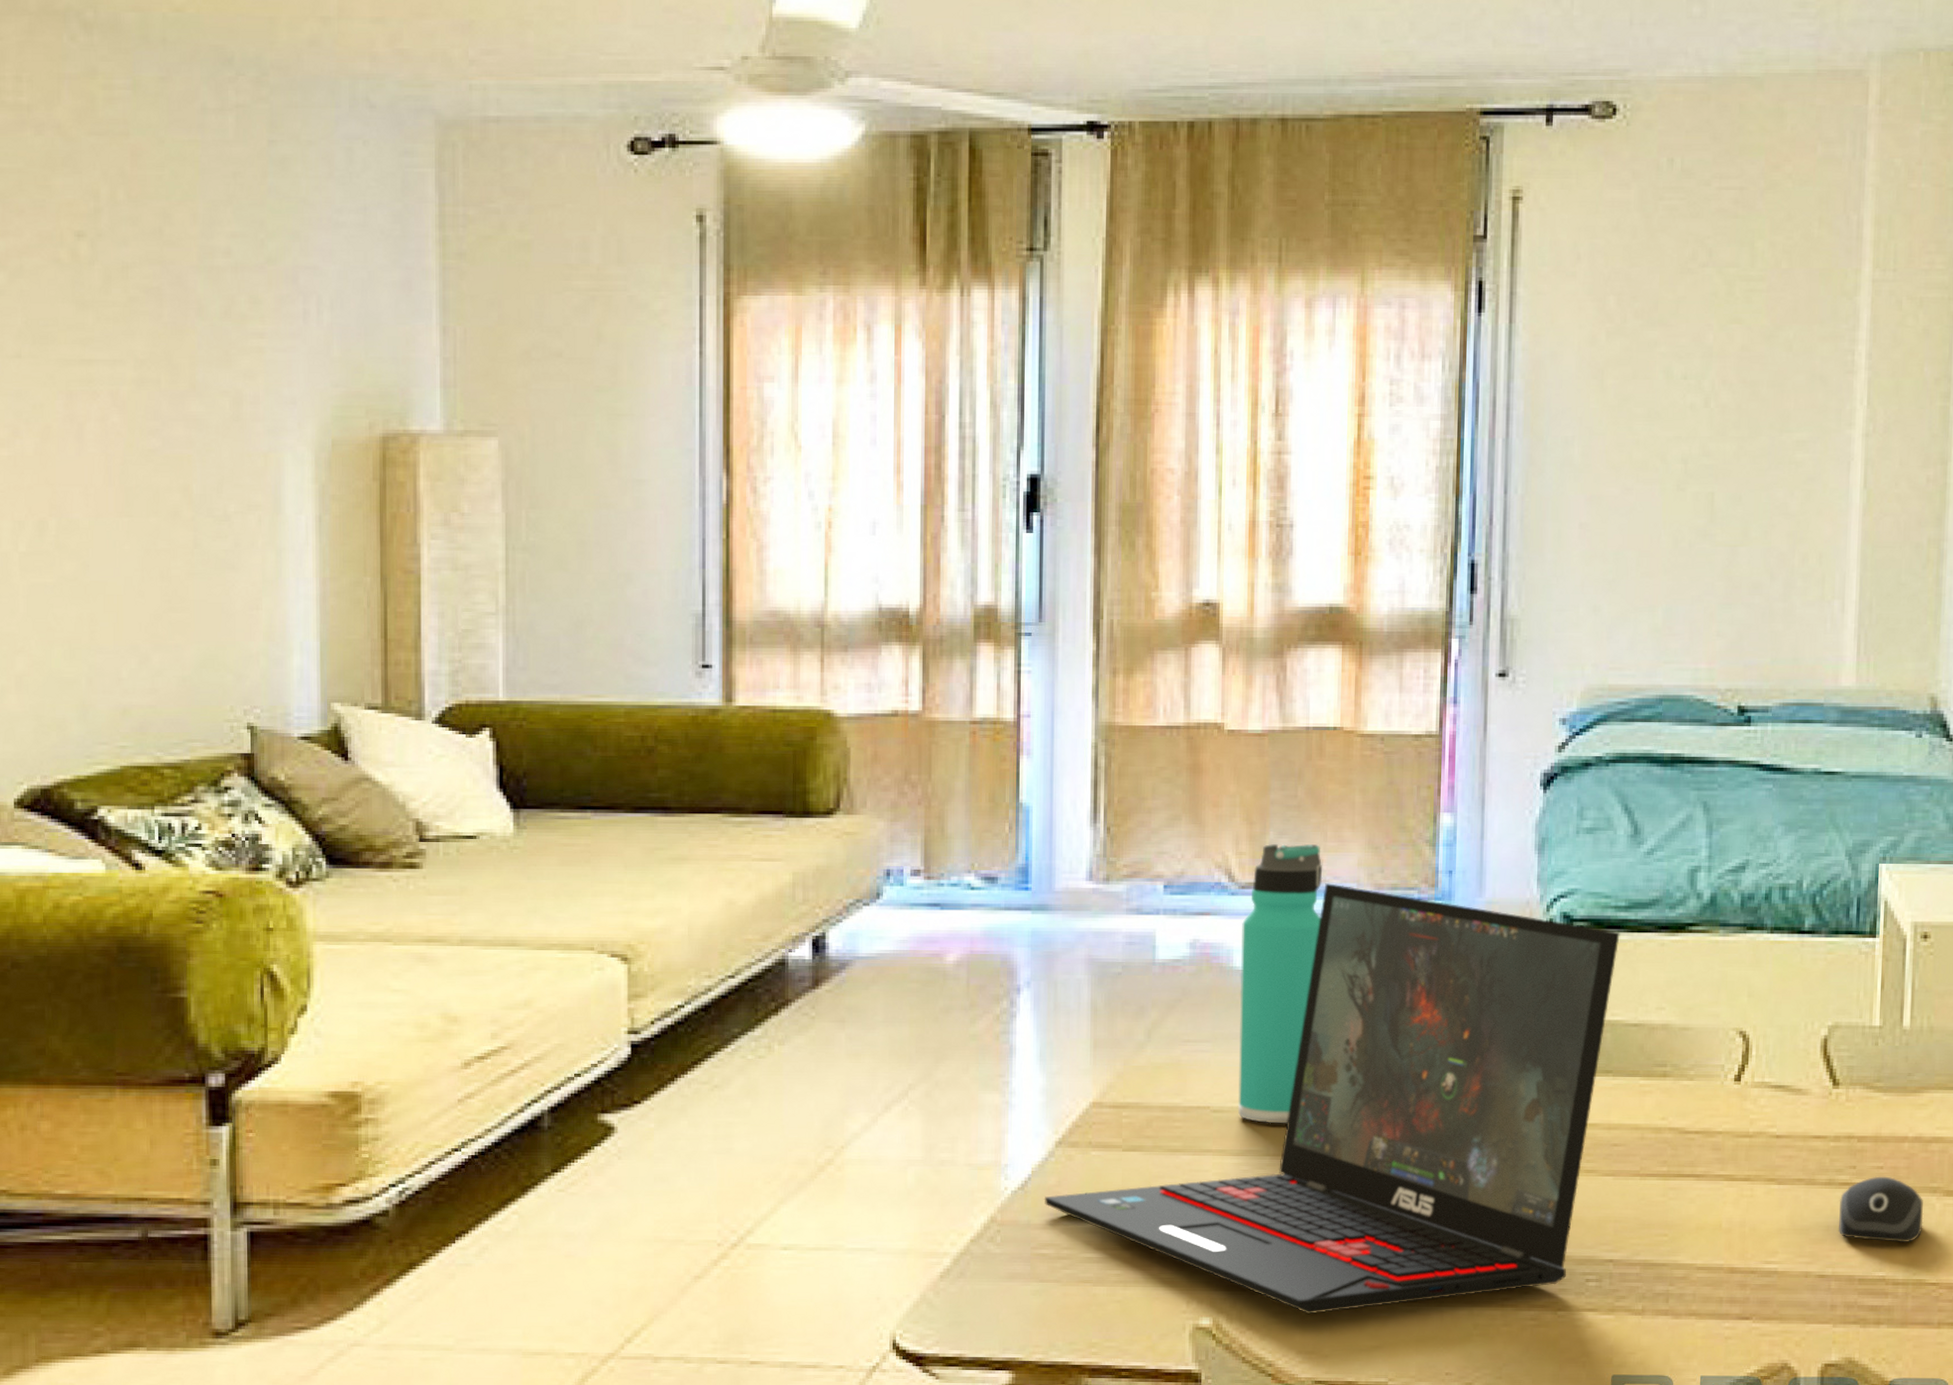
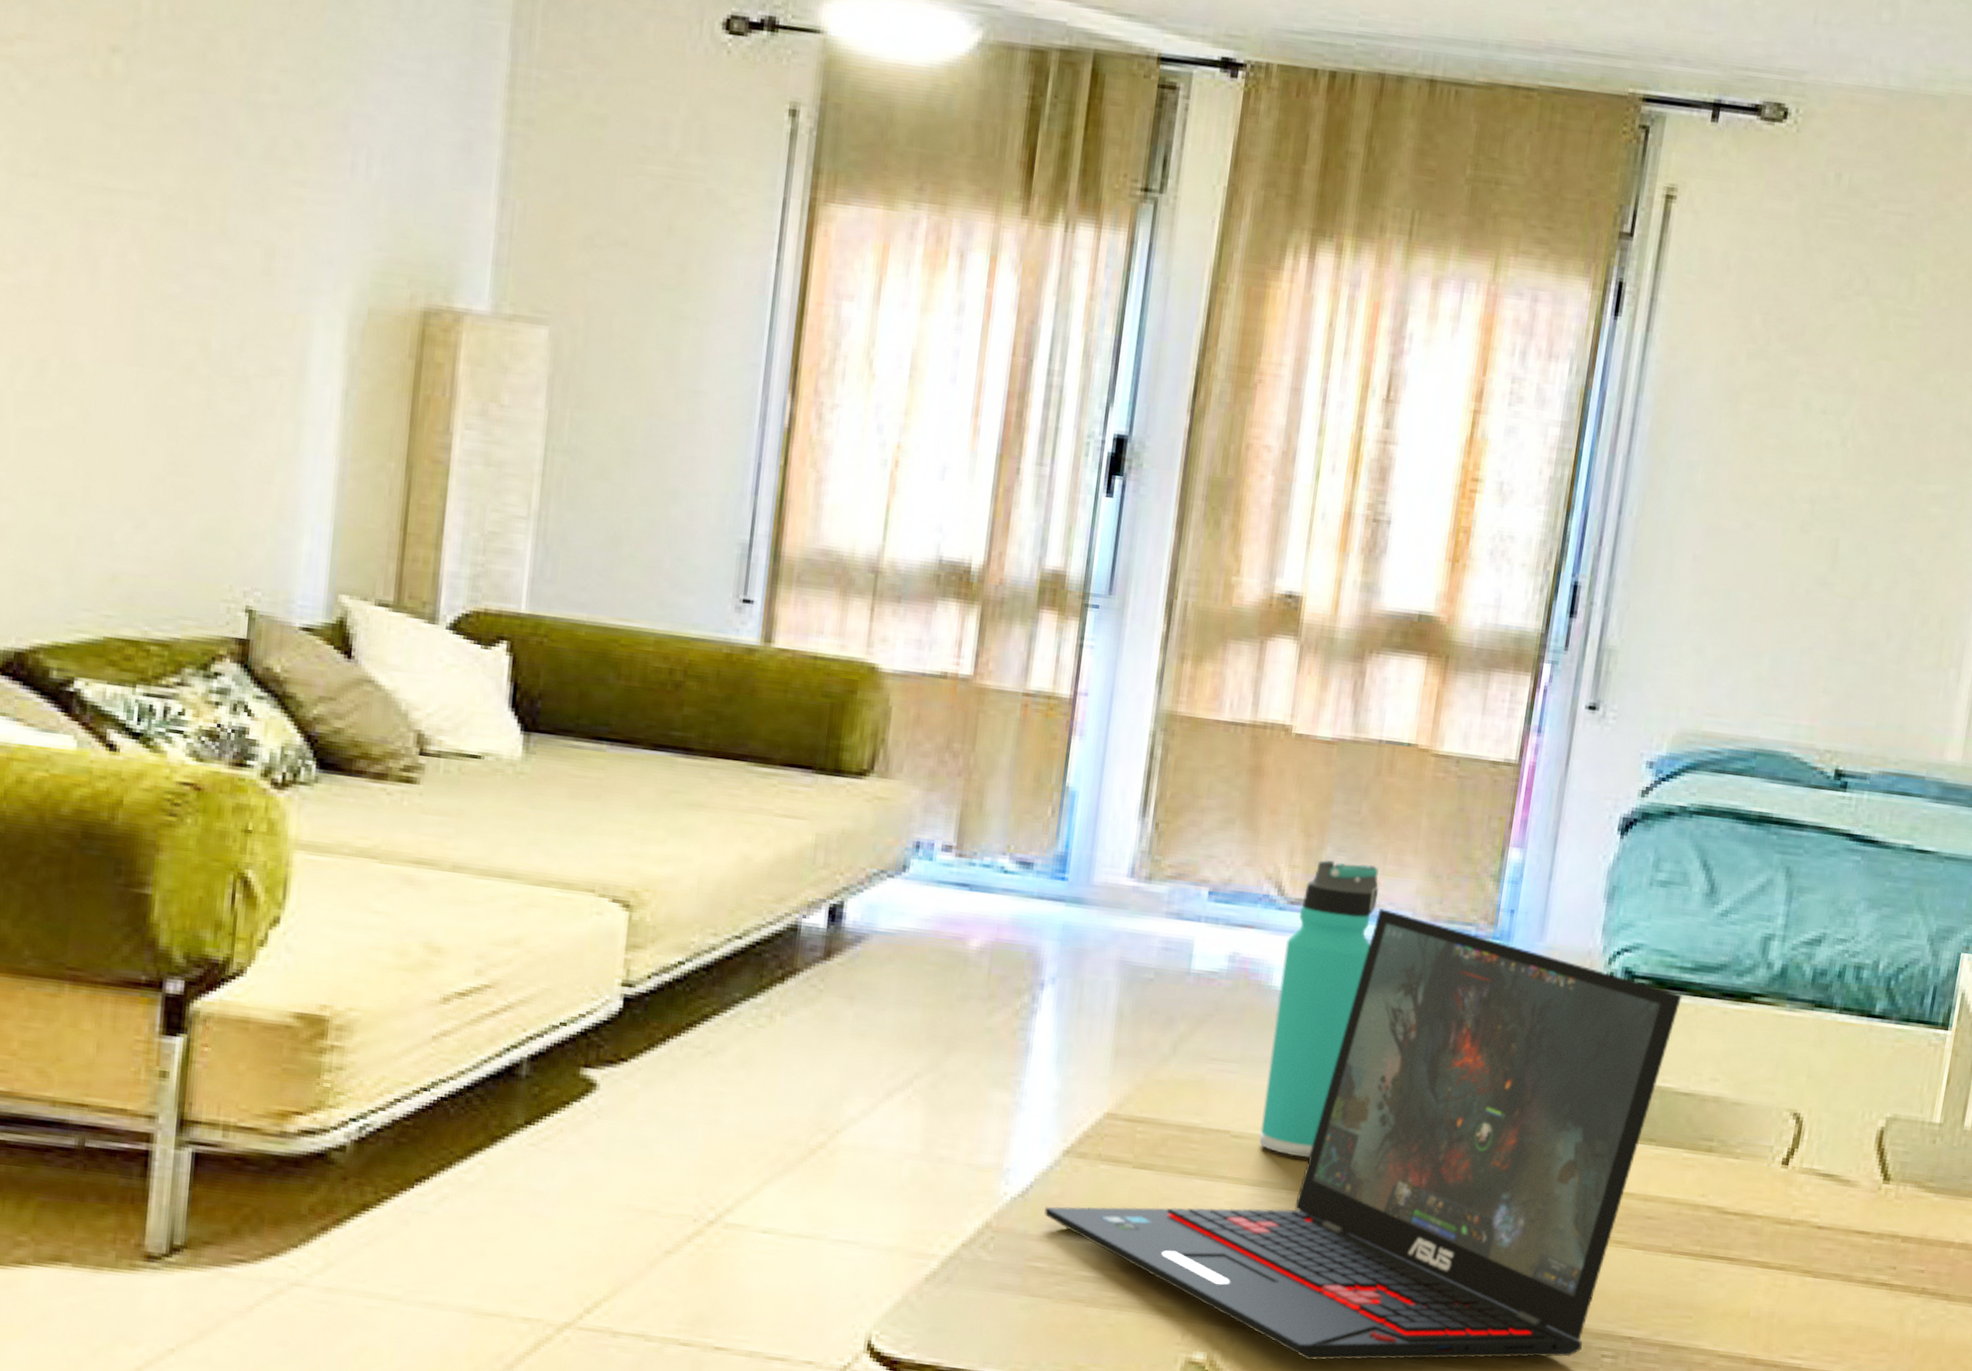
computer mouse: present [1839,1176,1924,1243] -> none [1870,1279,1962,1352]

